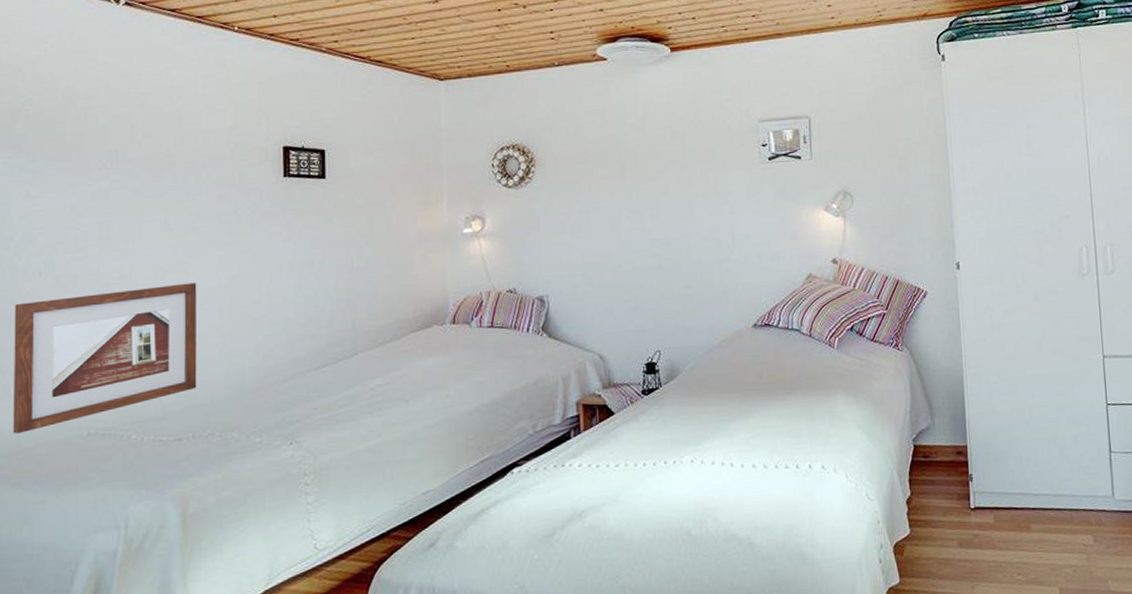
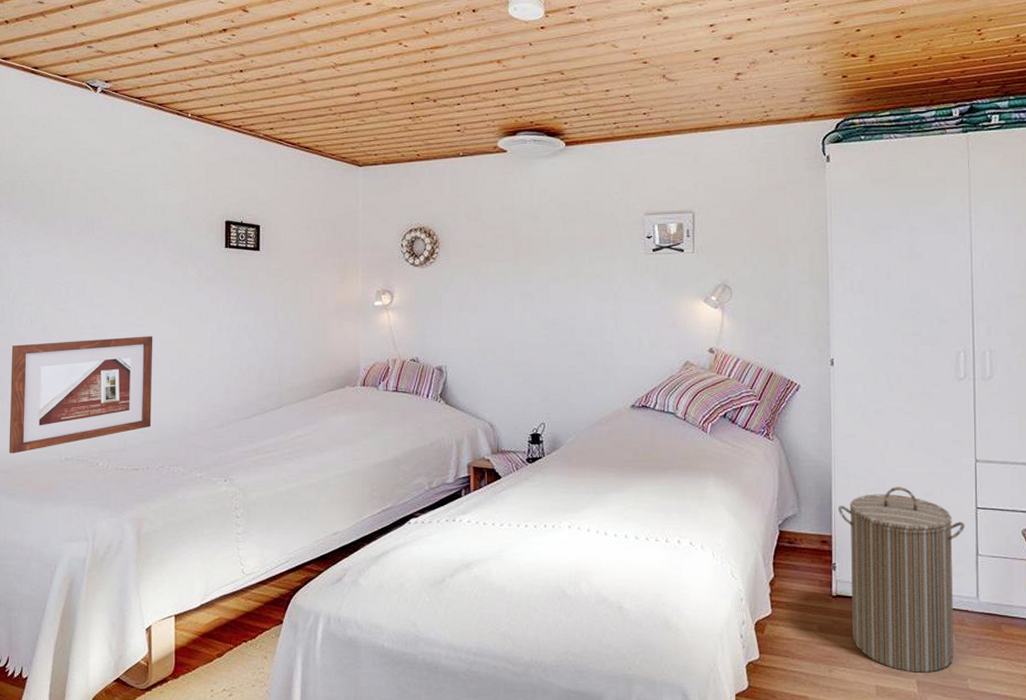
laundry hamper: none [972,389,1098,580] -> present [838,487,966,673]

